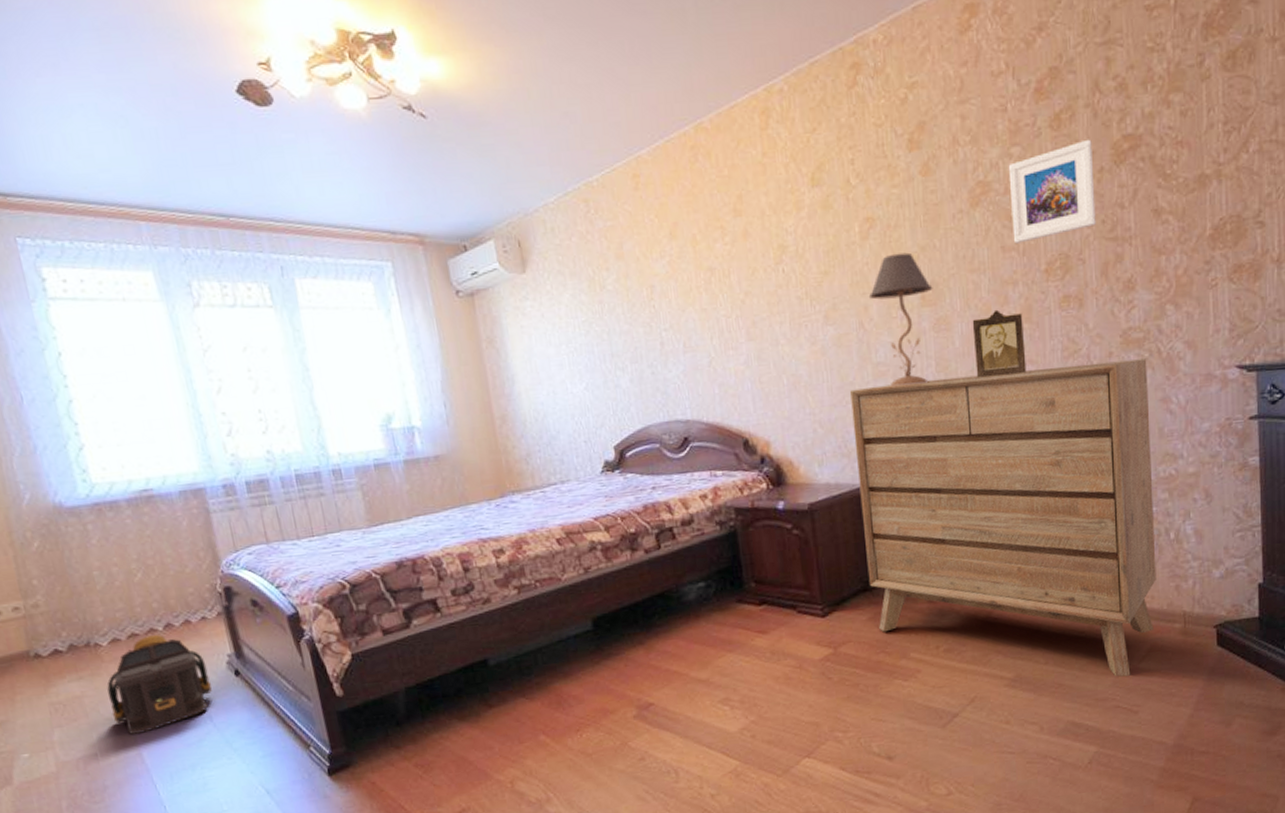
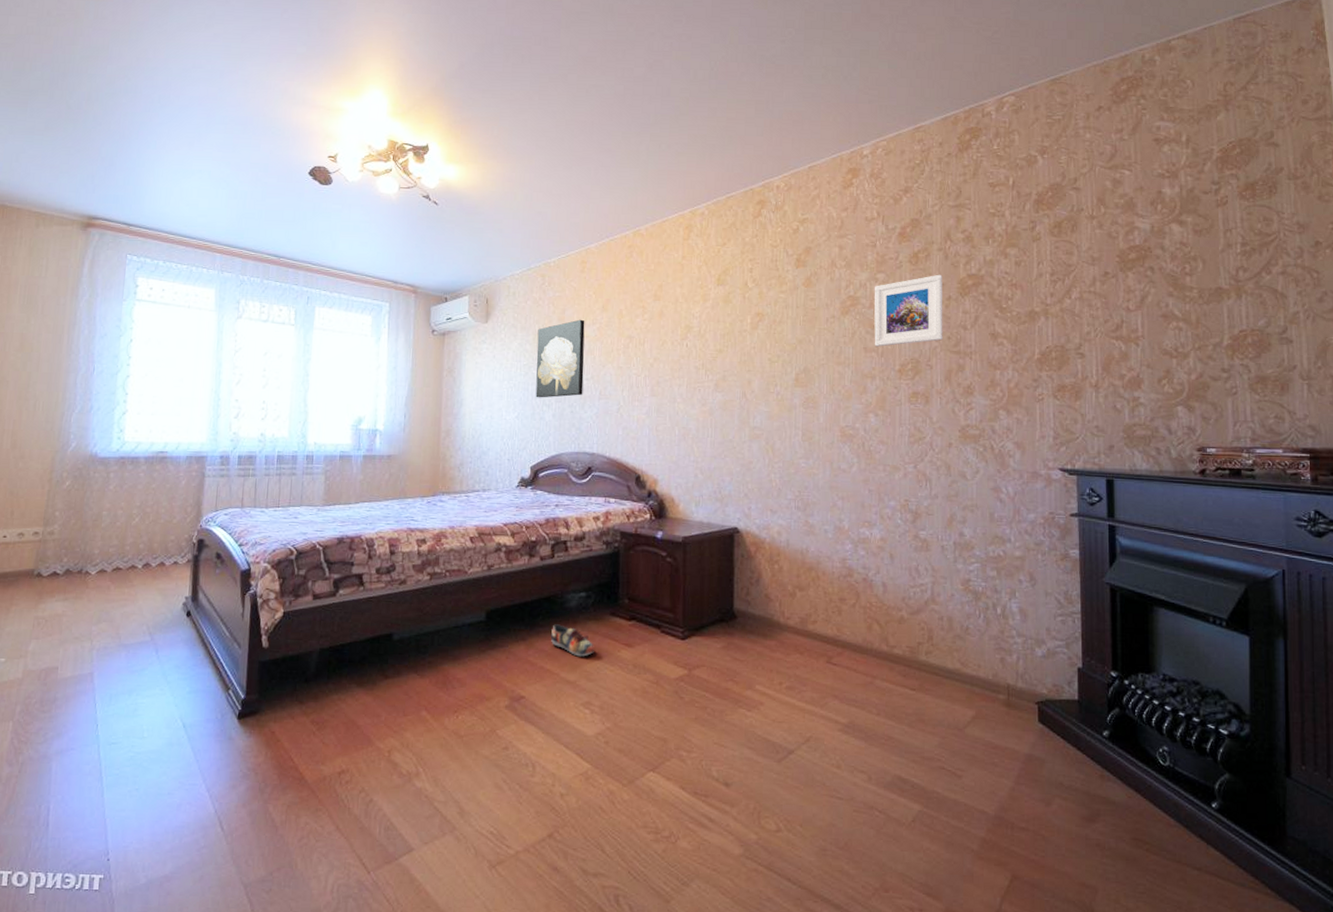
backpack: present [107,635,212,736] -> none [80,571,167,656]
wall art: none [592,253,663,361] -> present [535,319,585,398]
shoe: none [671,621,724,653] -> present [550,624,594,657]
dresser: present [850,358,1156,677] -> none [726,445,984,739]
table lamp: present [868,252,933,388] -> none [752,343,806,450]
photo frame: present [972,309,1027,378] -> none [835,396,878,451]

